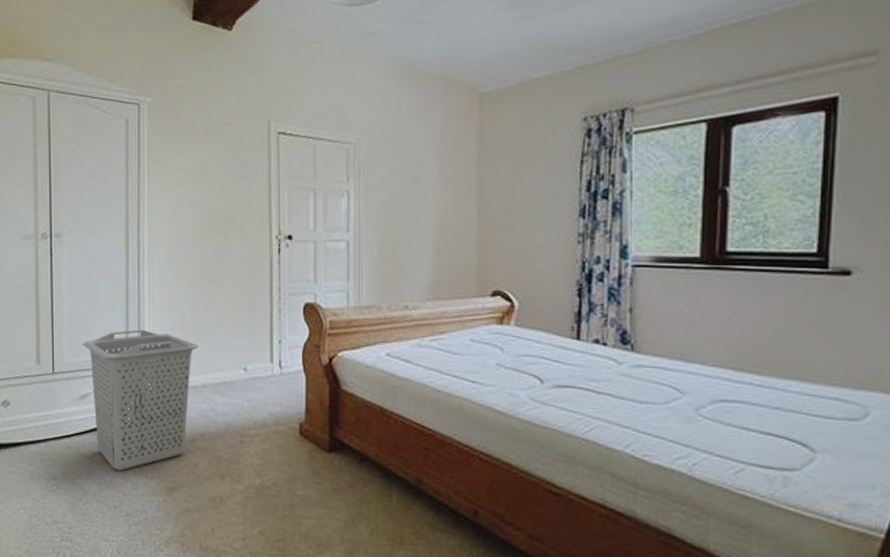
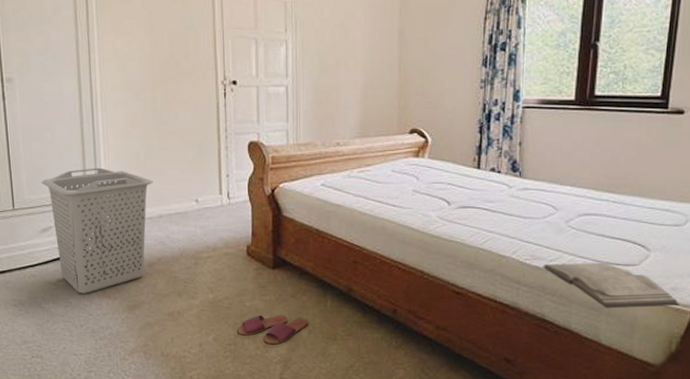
slippers: none [286,507,370,545] -> present [237,315,309,345]
diary: none [666,462,864,529] -> present [542,262,680,309]

